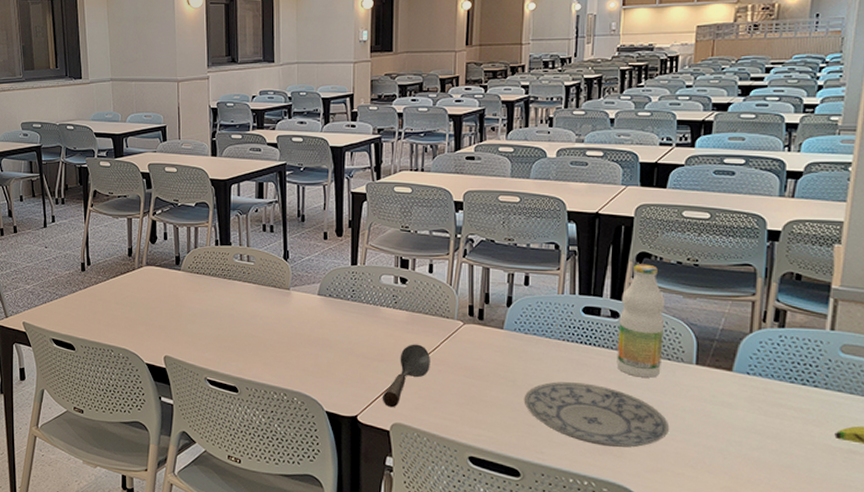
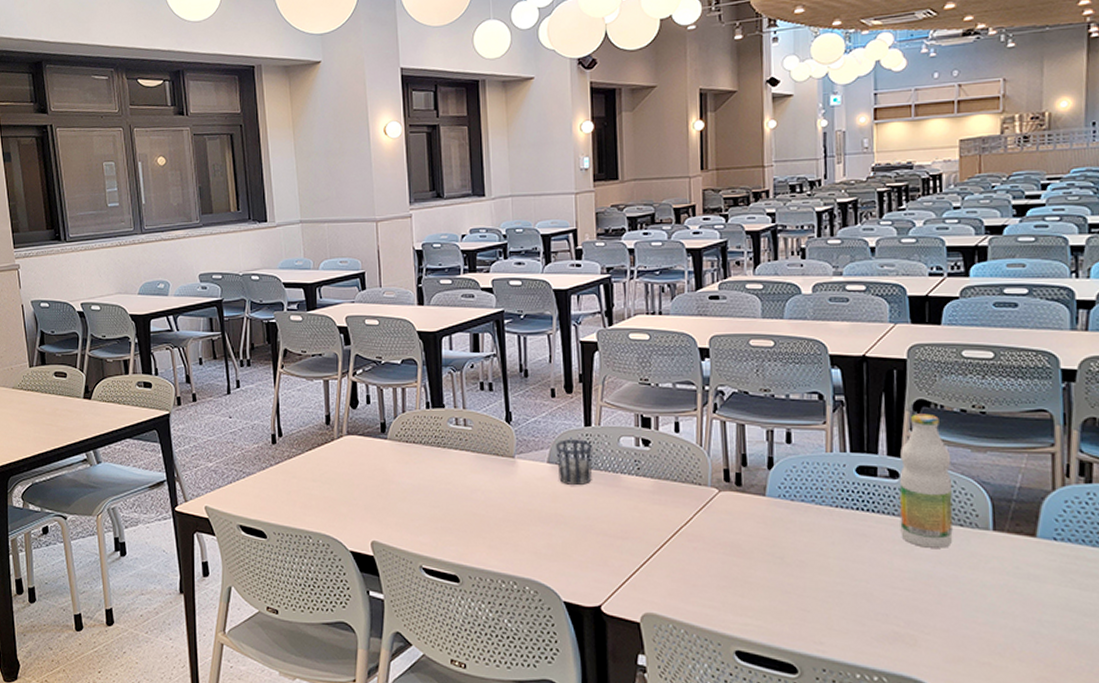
cup: none [326,276,357,315] -> present [556,439,593,485]
spoon: present [382,344,430,408] -> none [628,517,683,595]
plate: present [524,382,670,448] -> none [795,557,969,634]

